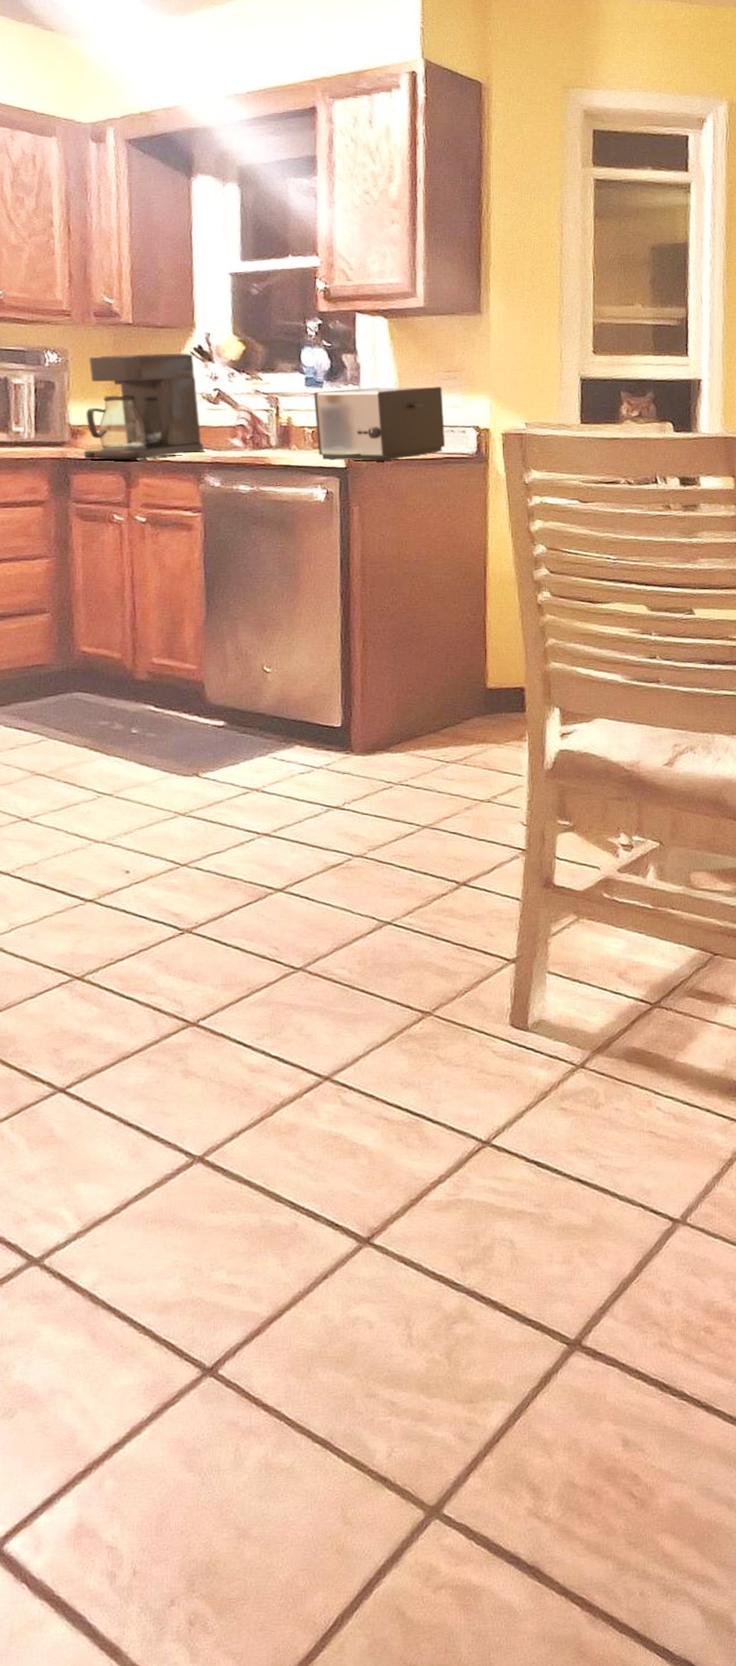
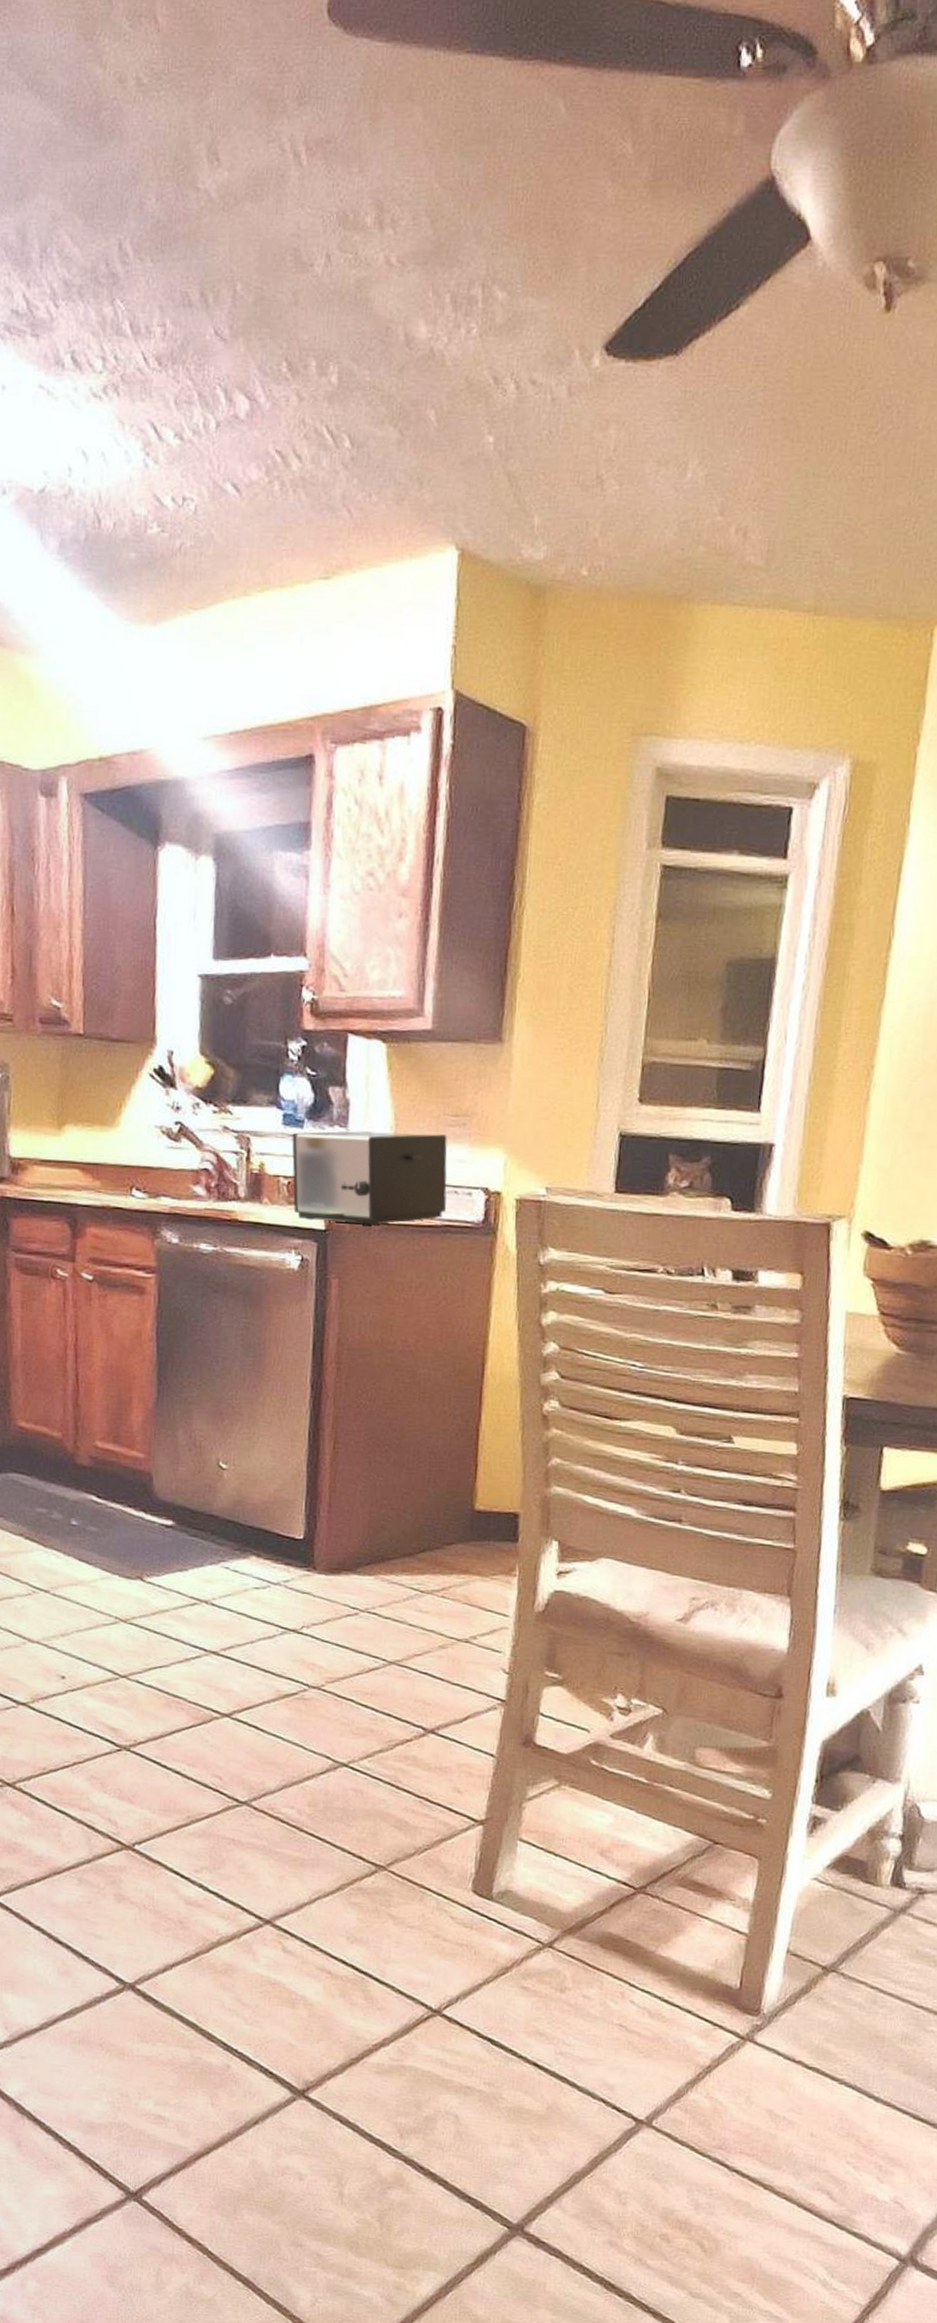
coffee maker: present [83,353,204,461] -> none [24,1073,162,1205]

